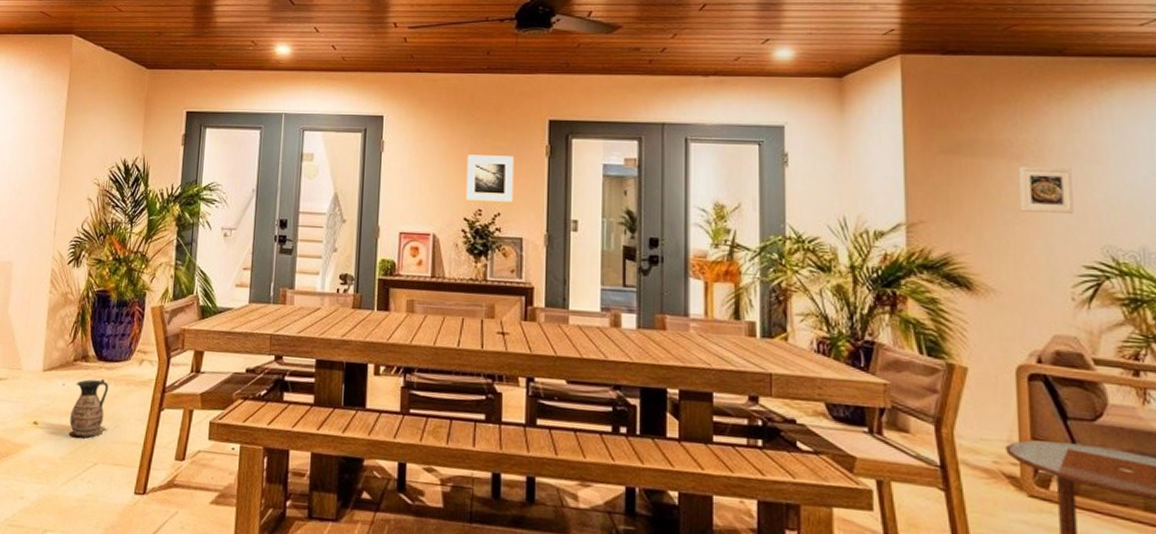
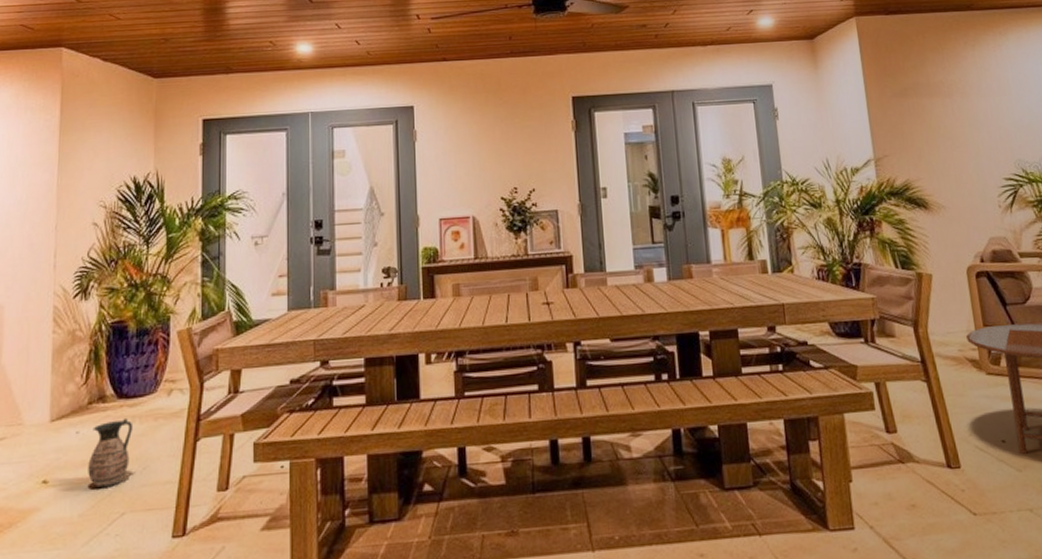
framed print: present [465,154,515,202] -> none [499,133,546,180]
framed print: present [1018,166,1074,214] -> none [950,100,992,139]

